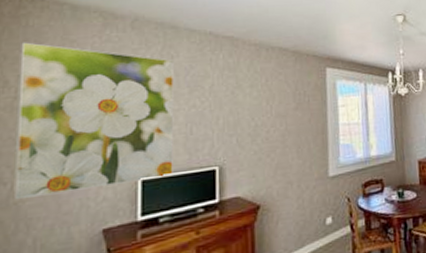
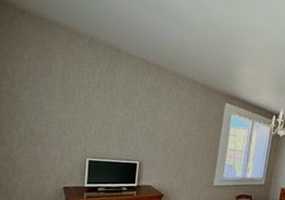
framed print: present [14,42,175,200] -> none [12,45,116,162]

